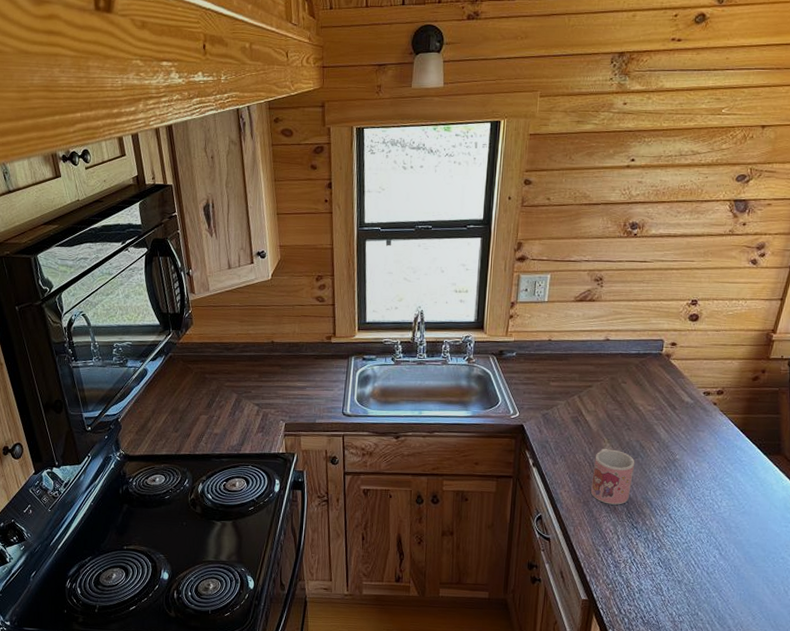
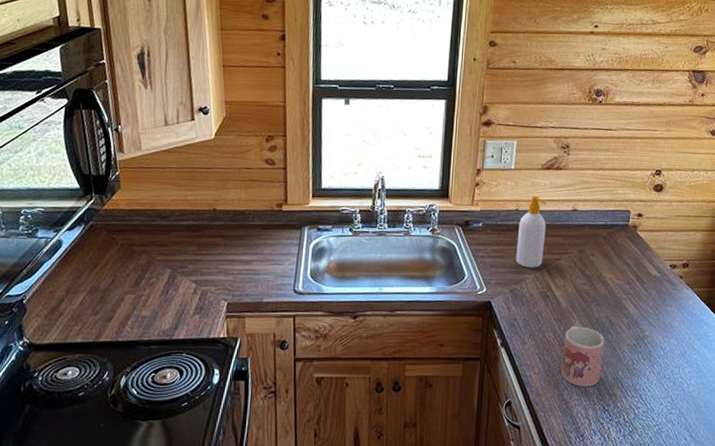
soap bottle: none [548,326,578,395] -> present [516,195,546,268]

